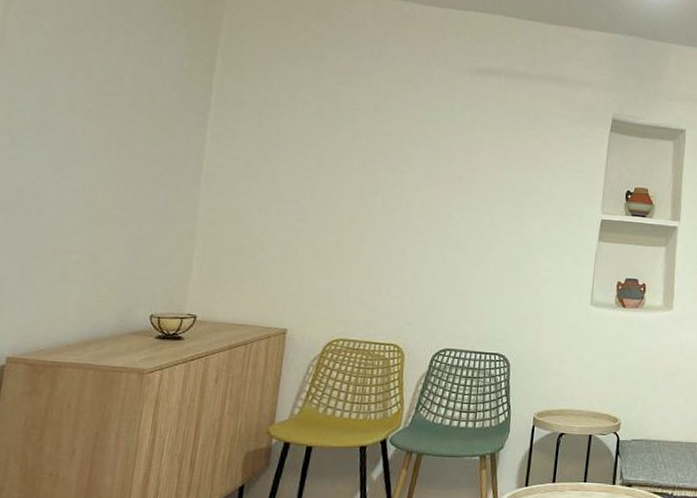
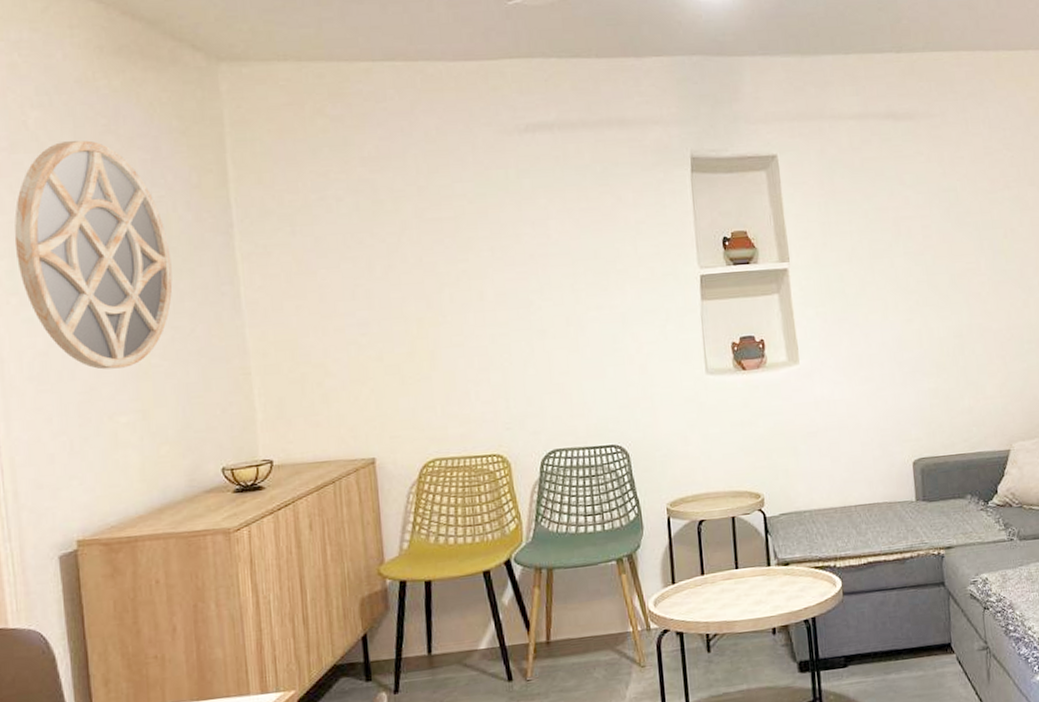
home mirror: none [16,14,151,213] -> present [14,140,173,370]

